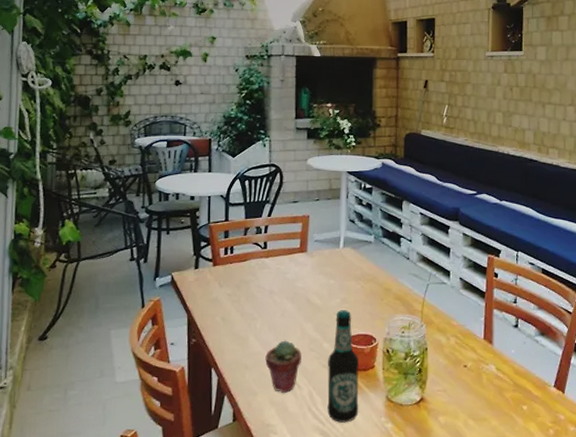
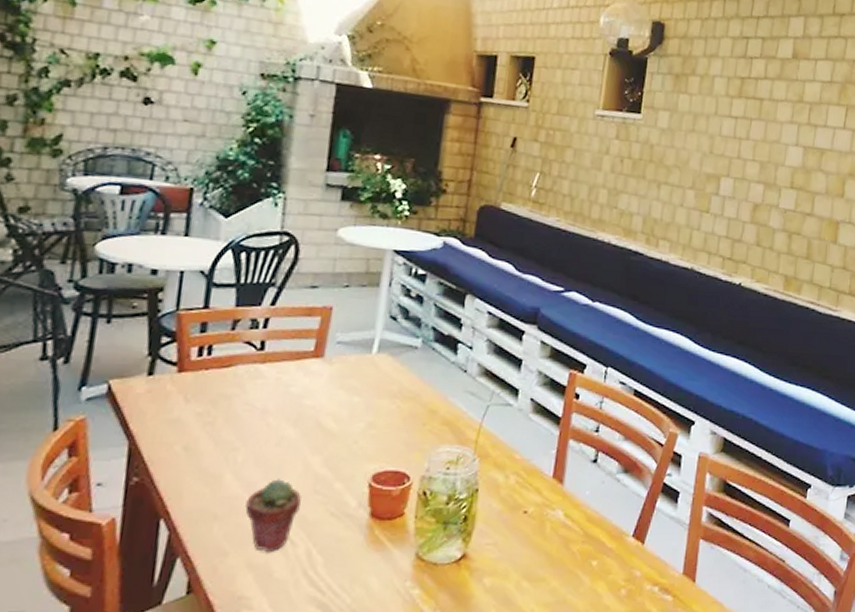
bottle: present [327,310,359,423] -> none [330,438,383,590]

